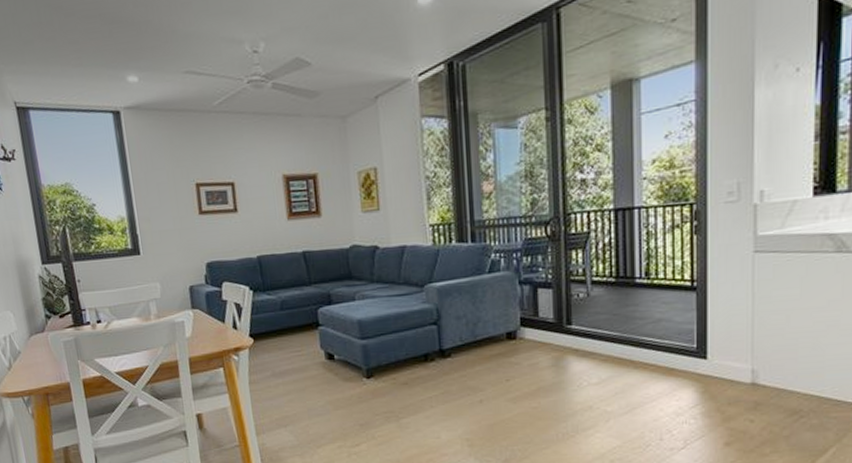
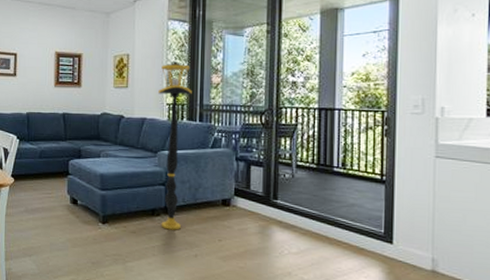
floor lamp: none [418,169,460,376] -> present [158,60,192,230]

